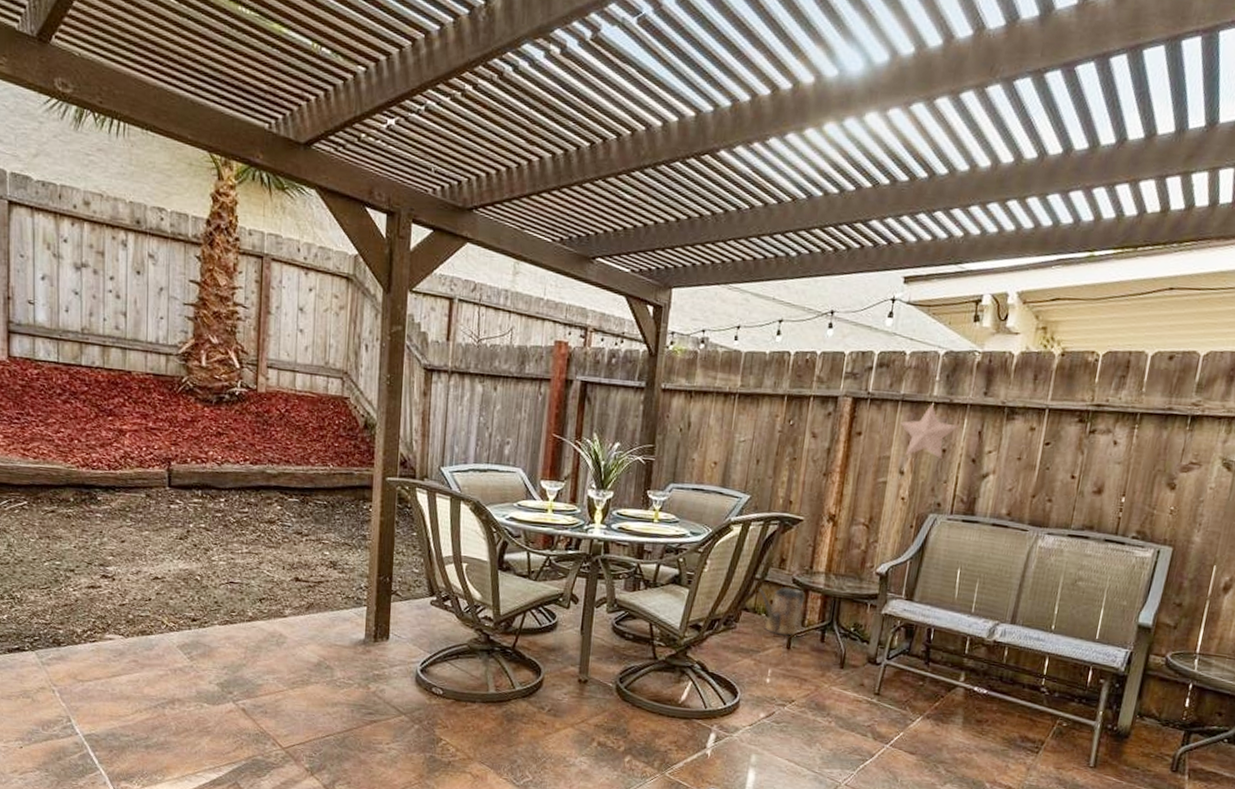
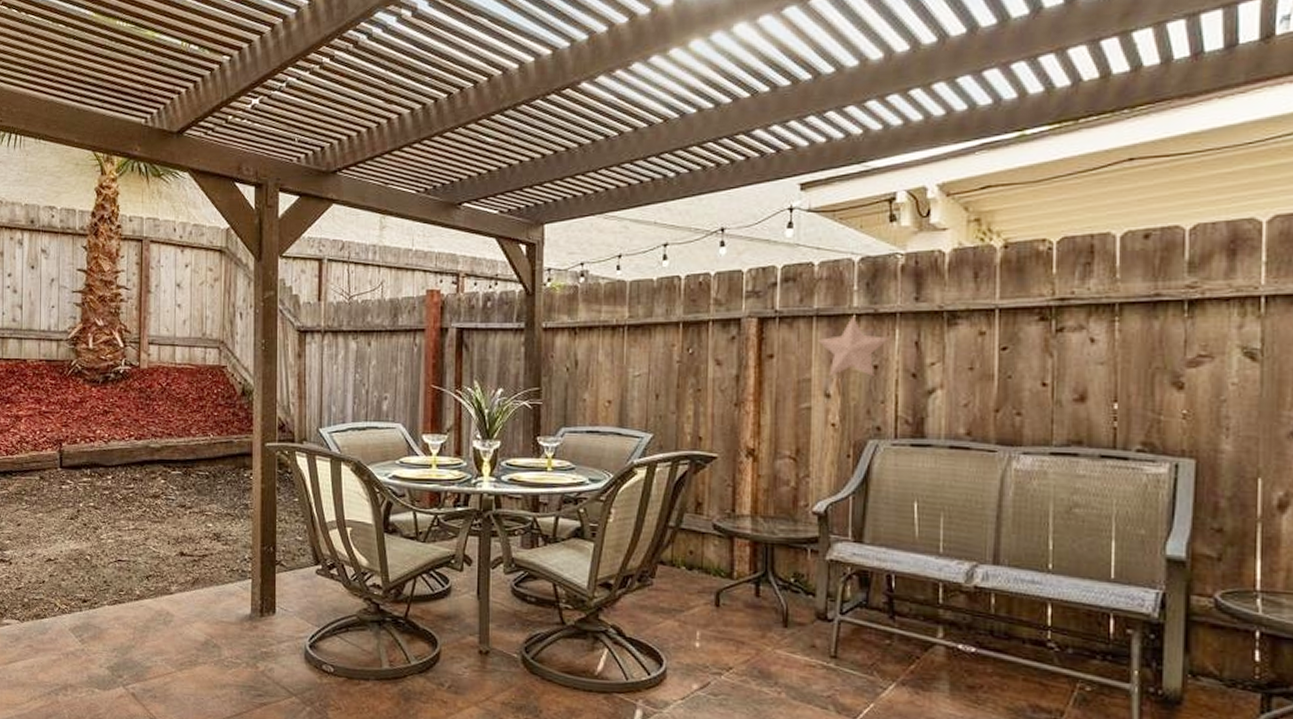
watering can: present [758,587,805,636] -> none [673,535,733,591]

